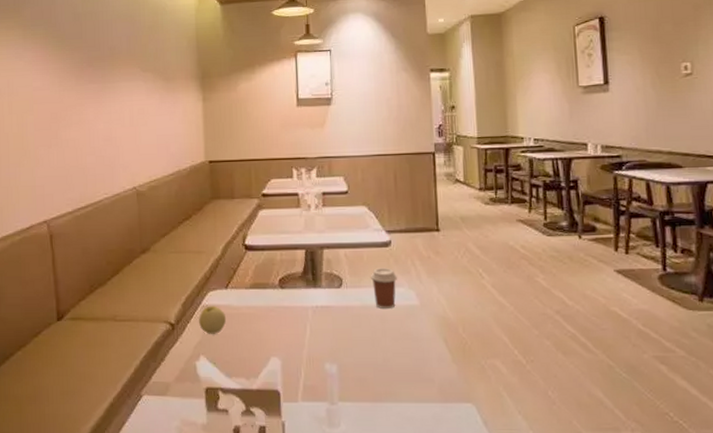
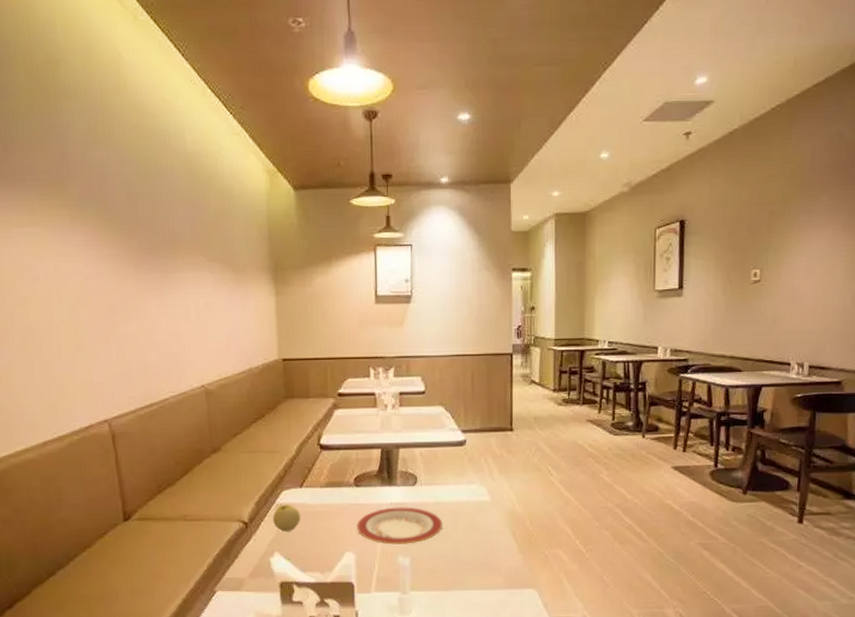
plate: none [282,310,371,350] -> present [357,507,444,545]
coffee cup: present [370,268,398,309] -> none [444,466,471,505]

